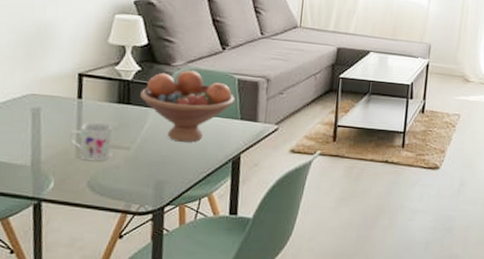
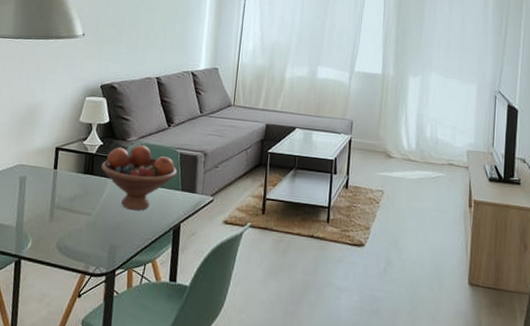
mug: present [69,122,113,162] -> none [45,190,79,225]

